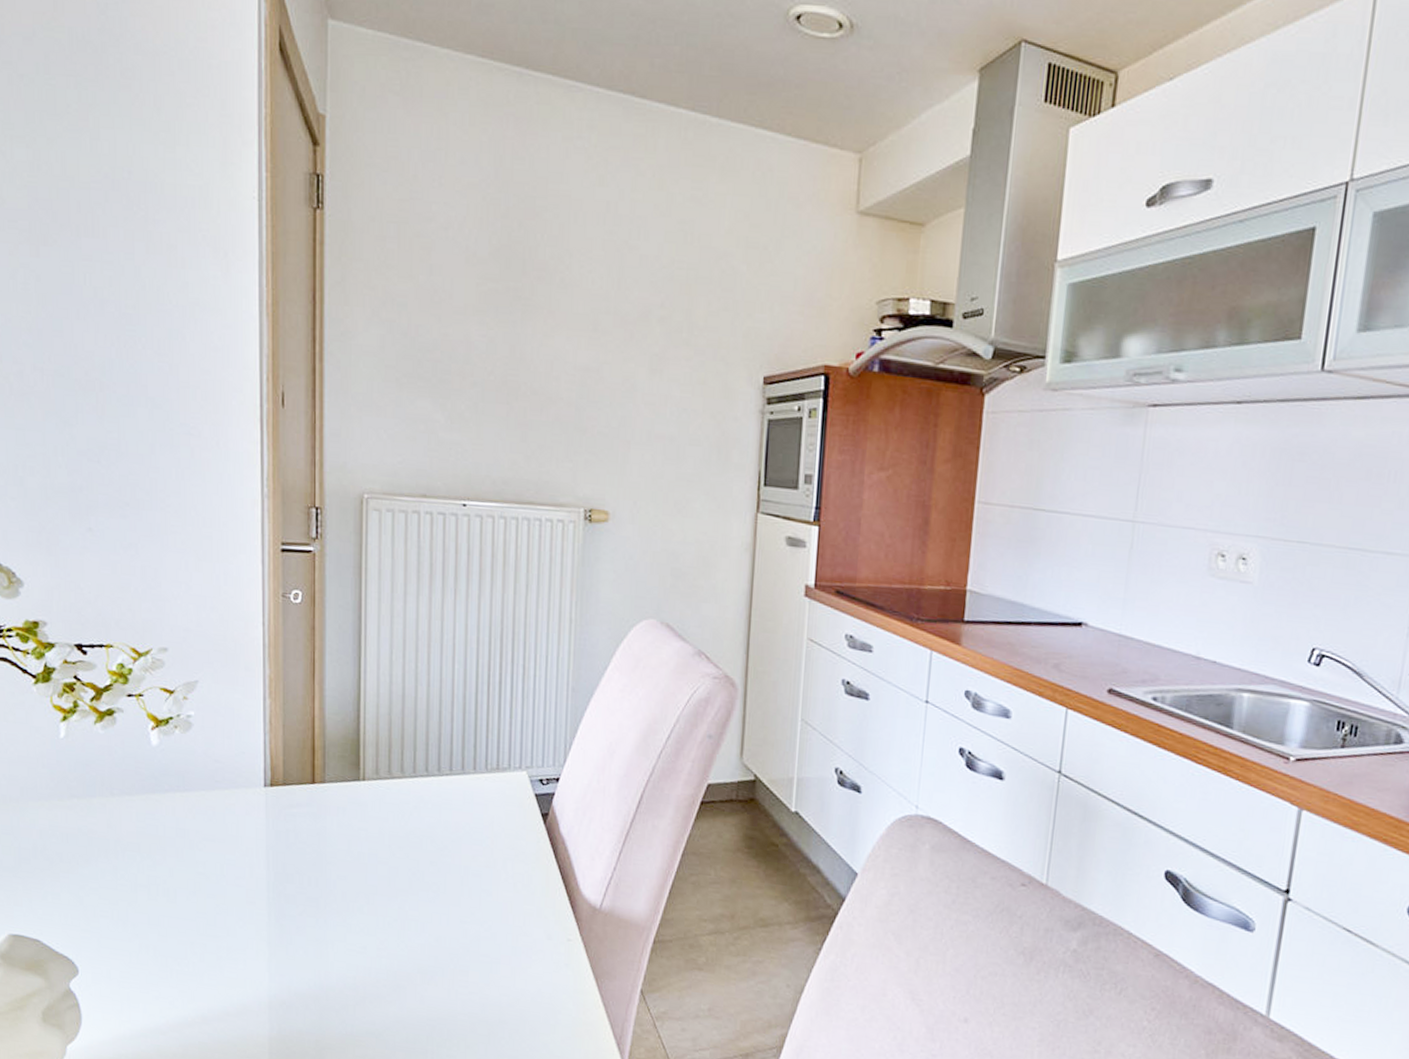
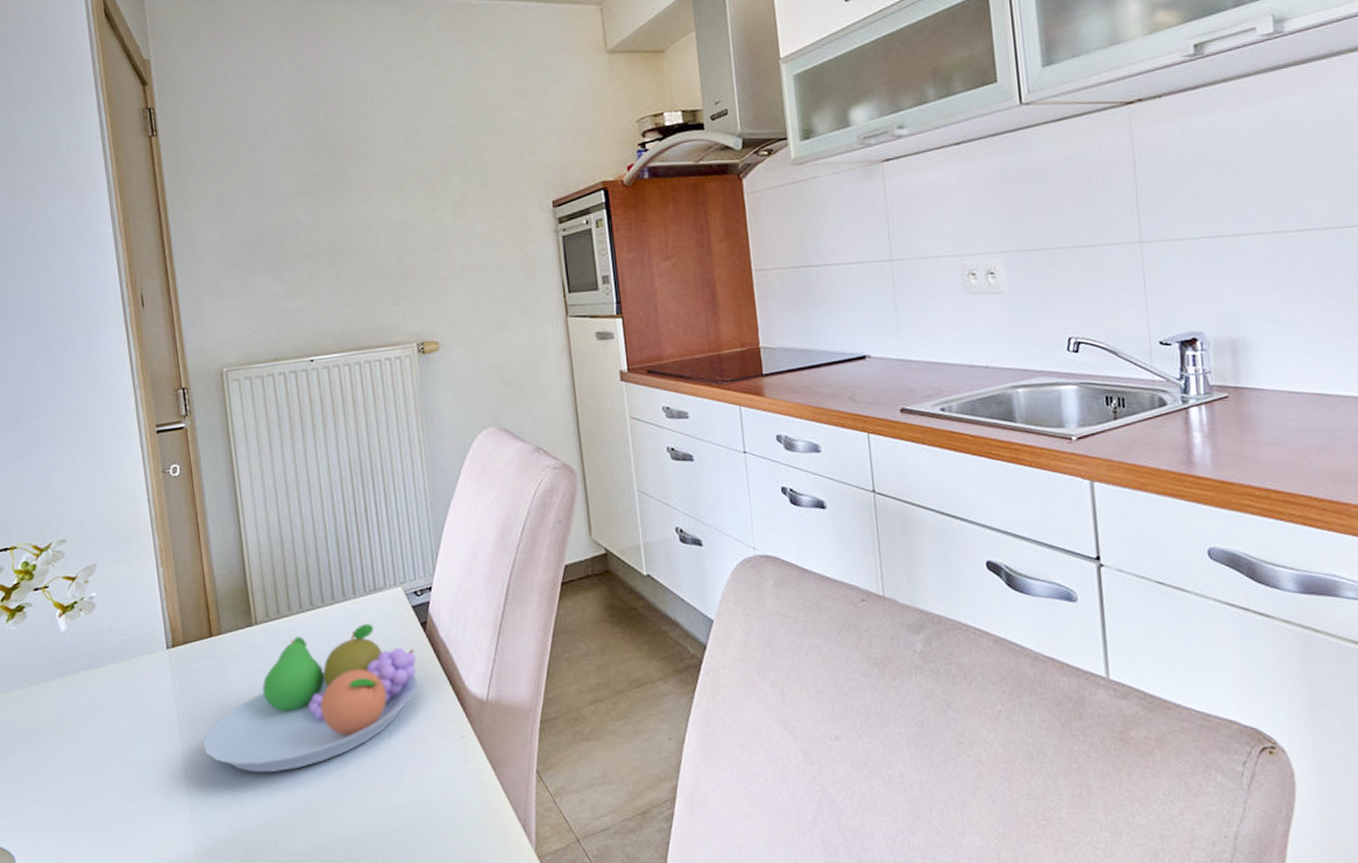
fruit bowl: none [291,802,531,938] -> present [203,623,418,773]

